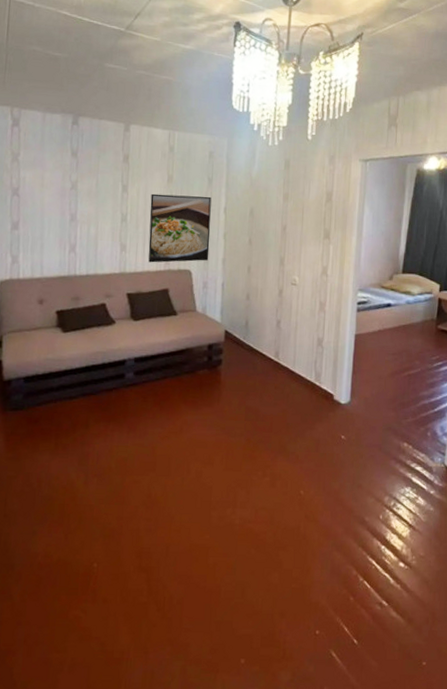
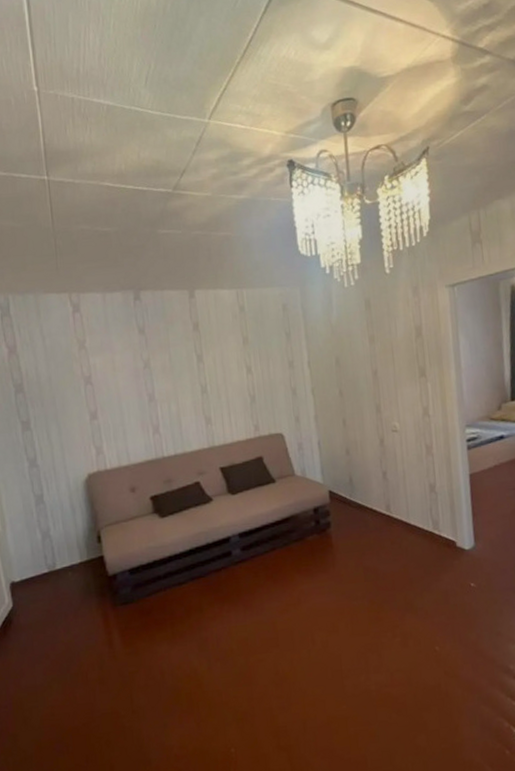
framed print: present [148,193,212,263] -> none [228,352,300,432]

